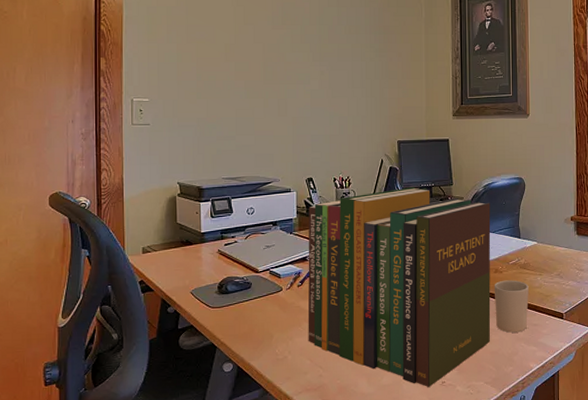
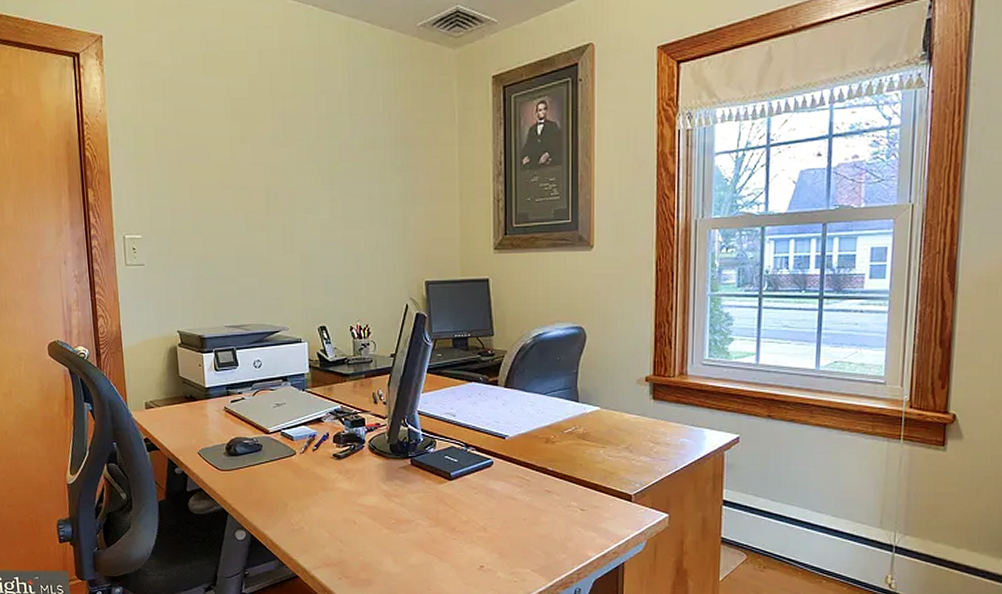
books: present [307,187,491,387] -> none [322,338,541,571]
mug: present [494,280,529,333] -> none [544,452,588,515]

